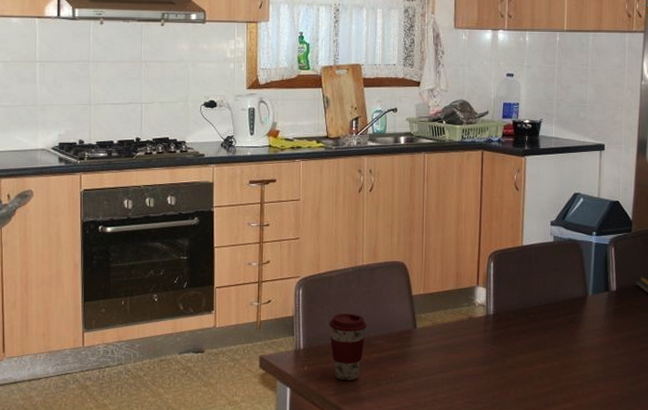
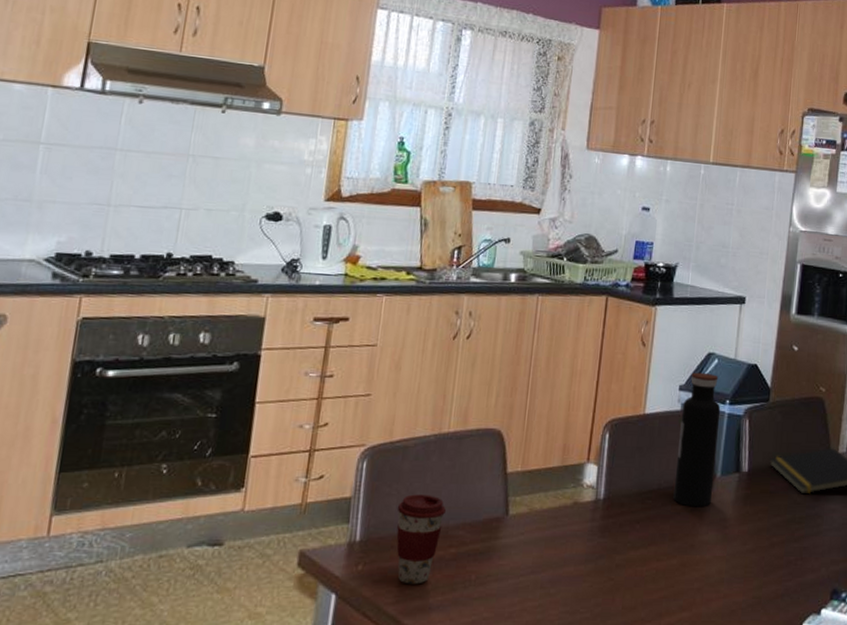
water bottle: none [552,210,589,320] -> present [673,372,721,507]

